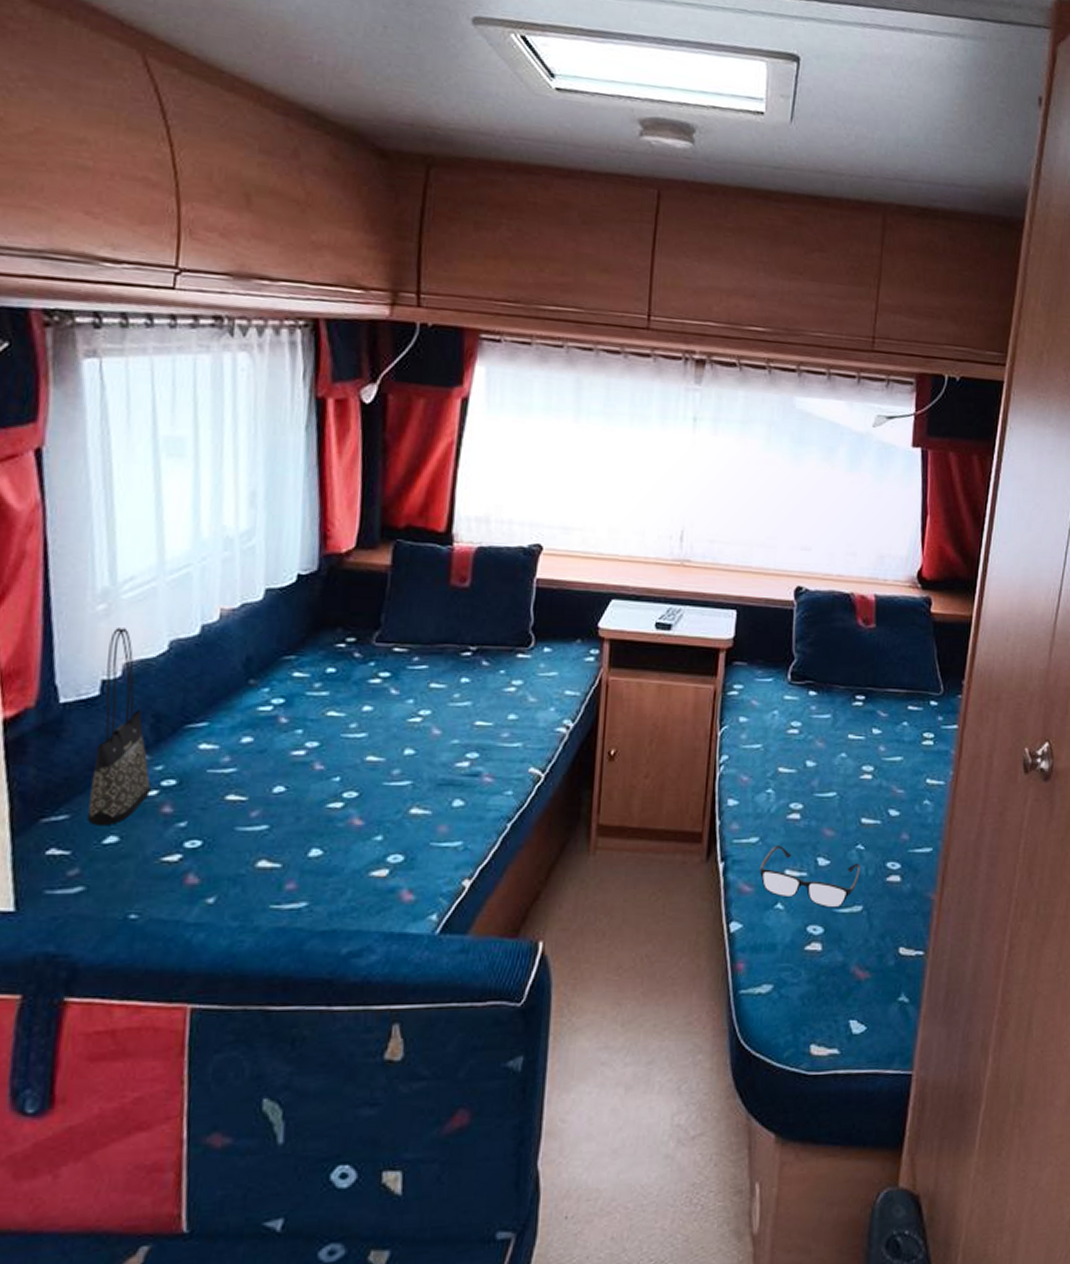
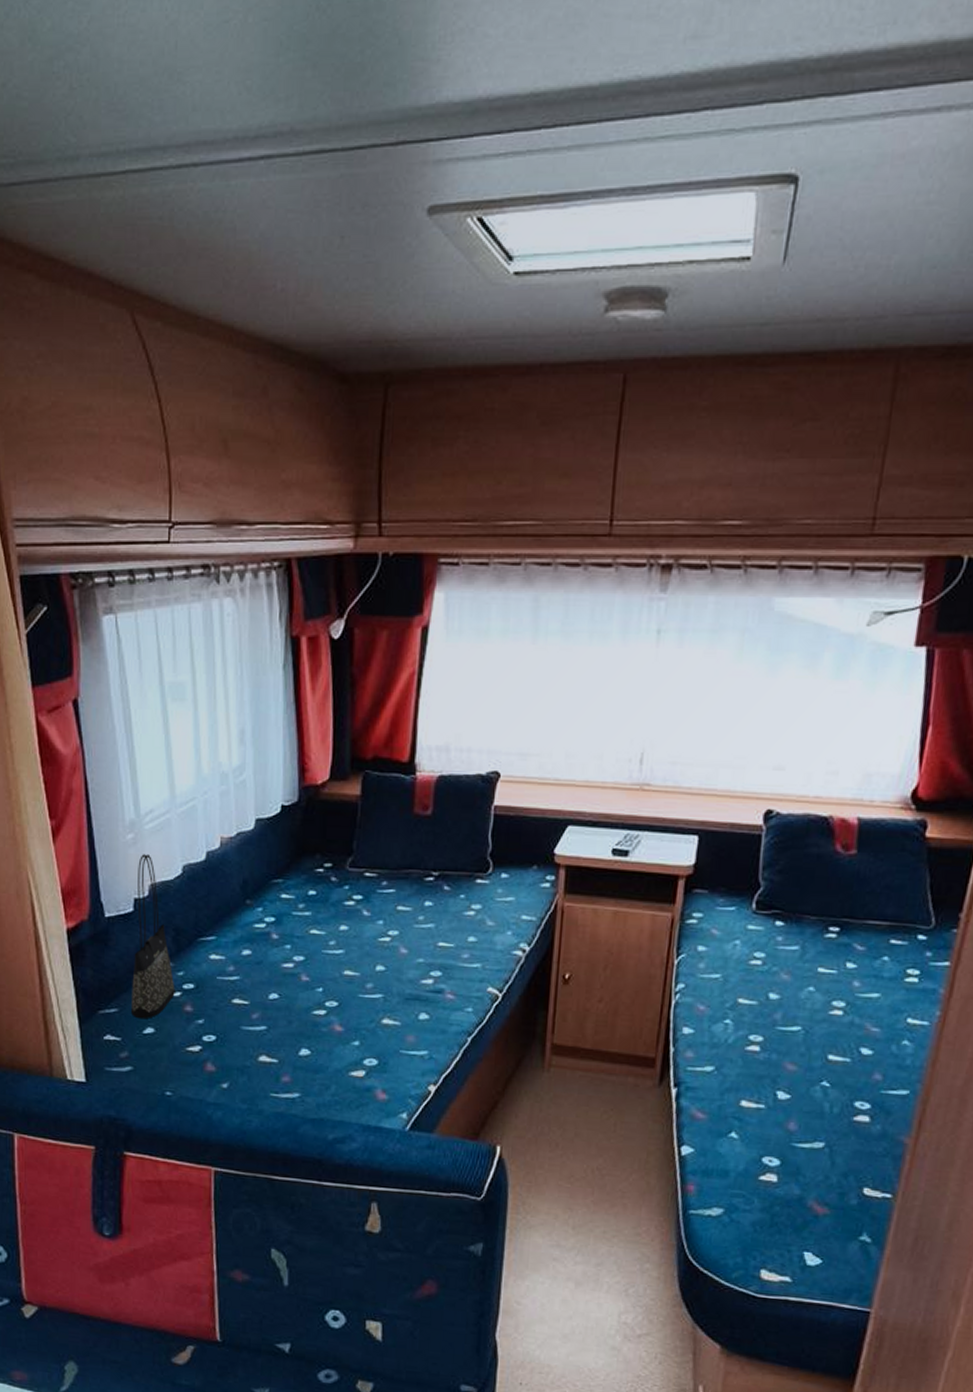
eyeglasses: present [760,846,861,908] -> none [714,1076,825,1143]

